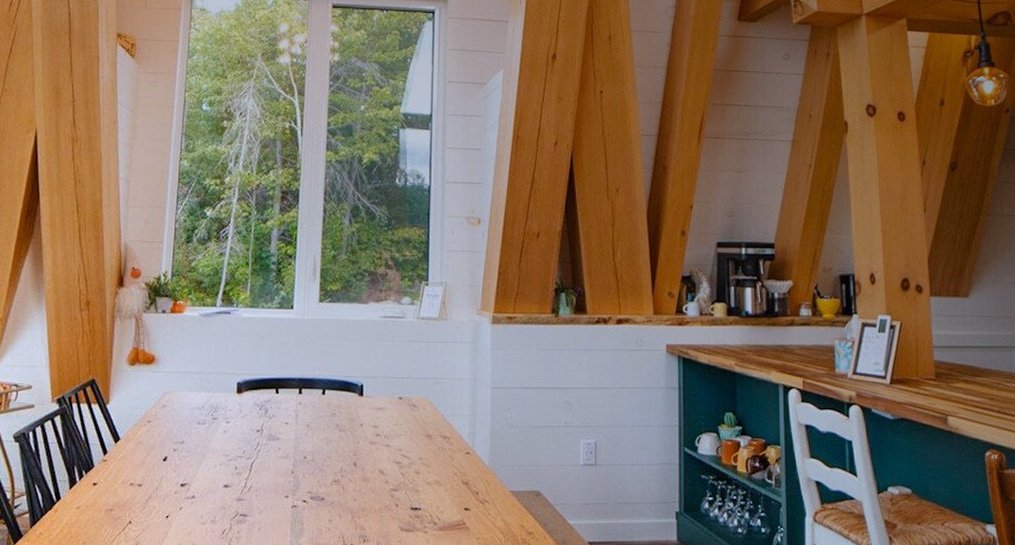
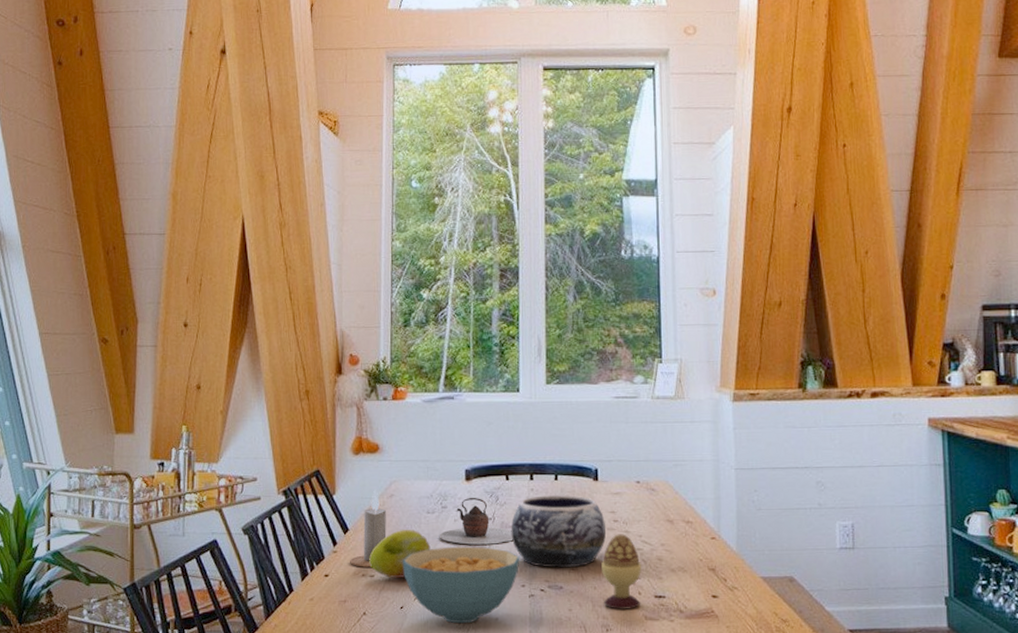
candle: none [119,400,158,476] -> present [350,490,387,567]
fruit: none [138,440,199,487] -> present [369,530,431,578]
cereal bowl: none [170,457,285,533] -> present [402,546,520,624]
teapot: none [208,409,280,456] -> present [439,497,513,545]
decorative bowl: none [277,409,369,480] -> present [511,495,607,568]
decorative egg: none [362,447,400,521] -> present [601,534,641,610]

